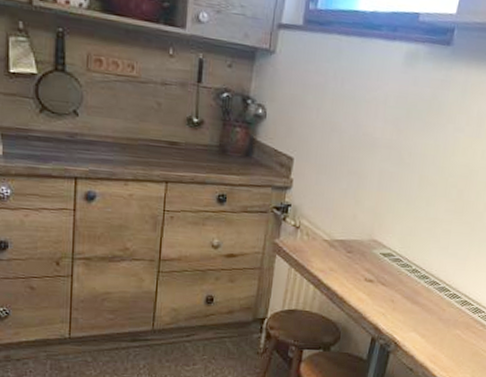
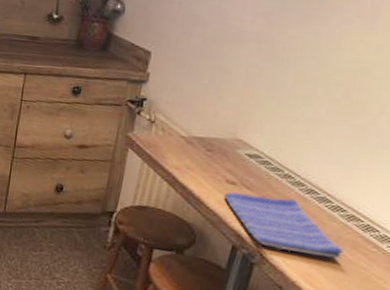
dish towel: none [364,288,459,340] -> present [224,192,344,260]

